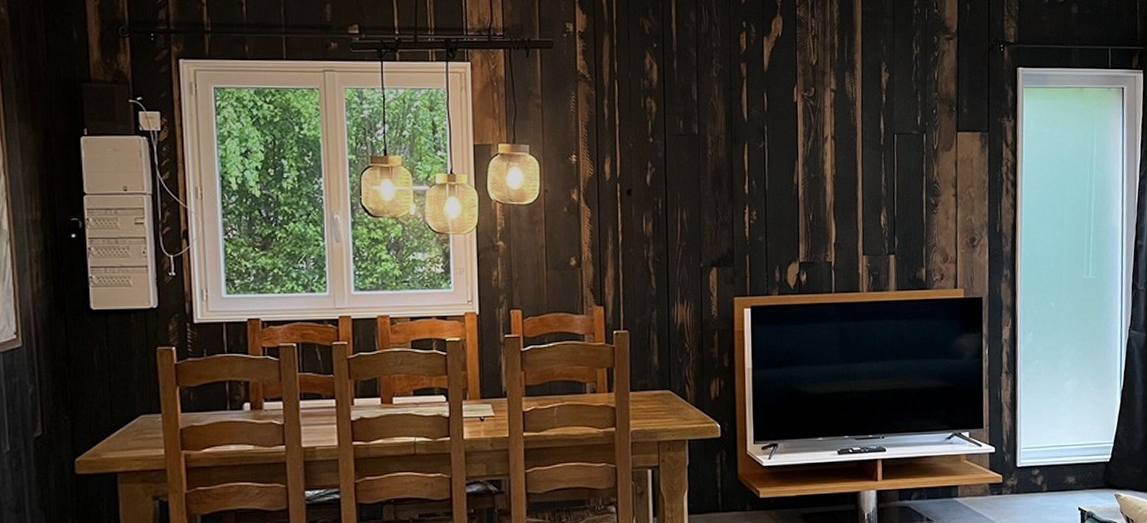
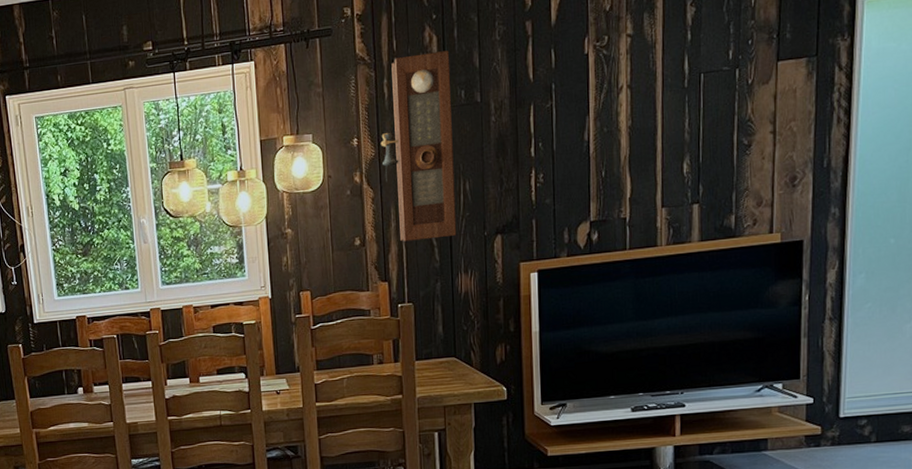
pendulum clock: none [599,79,674,266] -> present [380,50,457,242]

